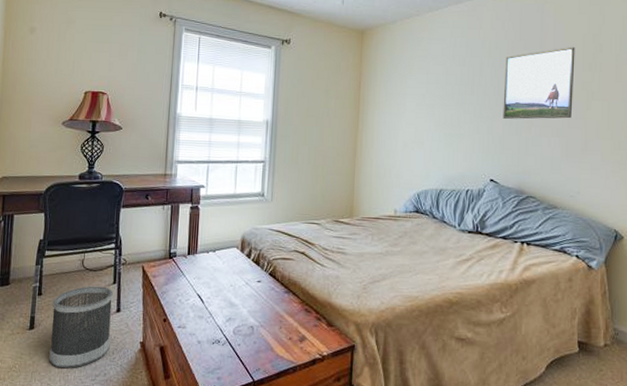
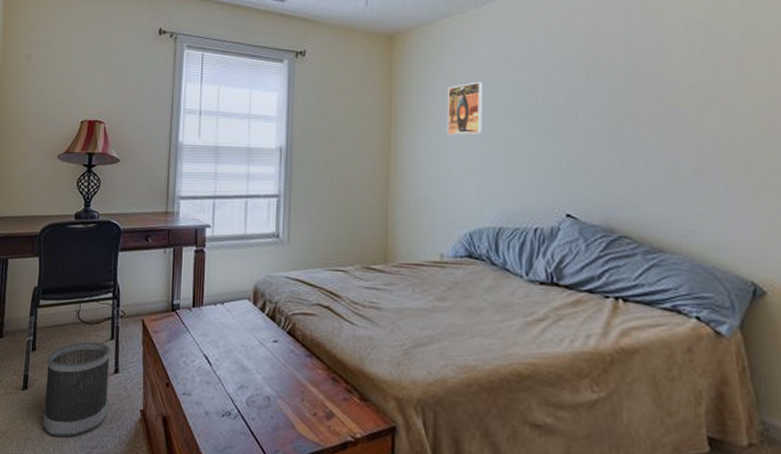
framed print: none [403,72,433,116] -> present [447,81,483,136]
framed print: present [503,46,575,119] -> none [578,38,677,136]

